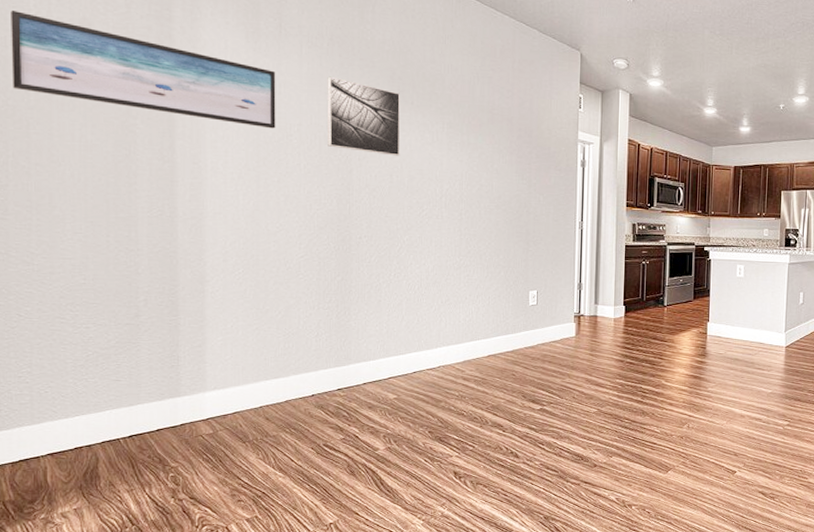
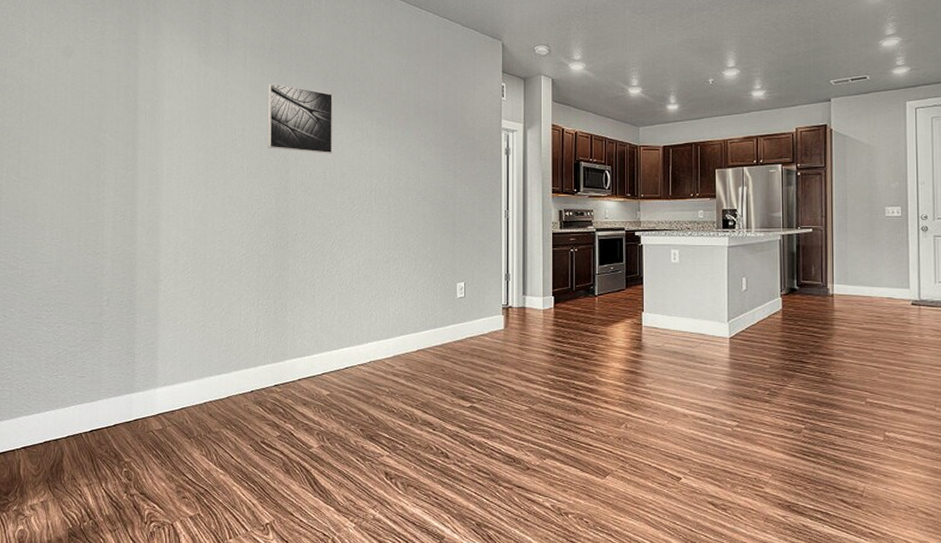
wall art: present [11,9,276,129] -> none [9,44,224,135]

